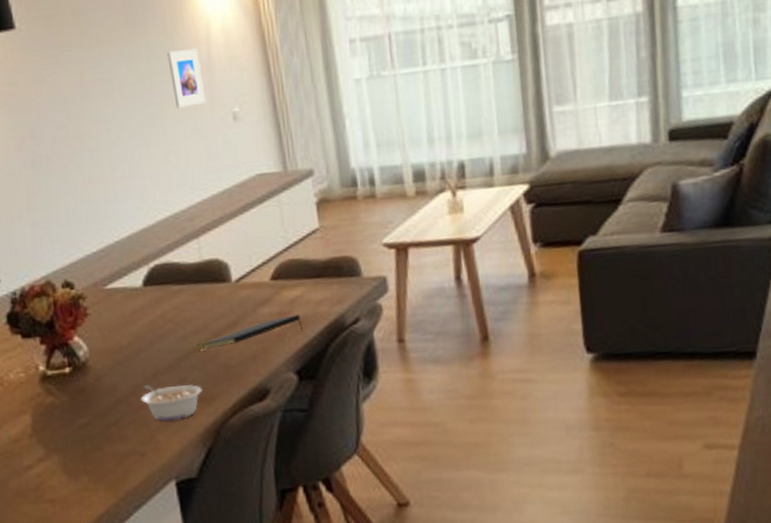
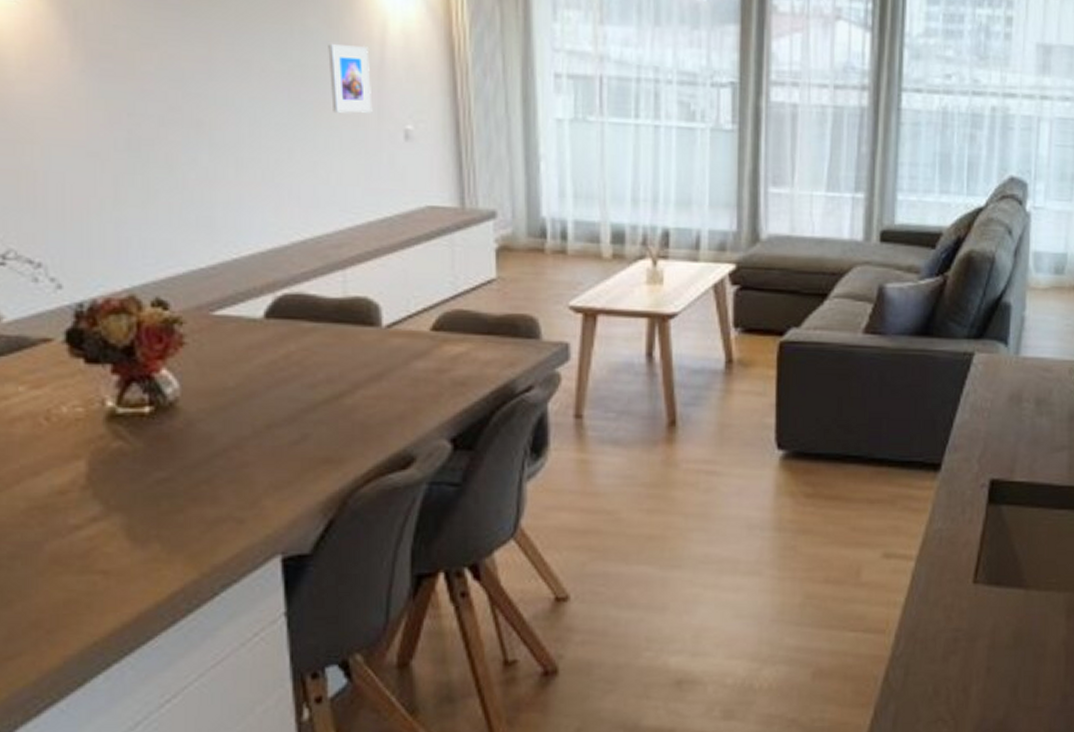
legume: present [141,384,202,422] -> none [246,436,329,484]
notepad: present [197,314,303,351] -> none [329,374,464,403]

